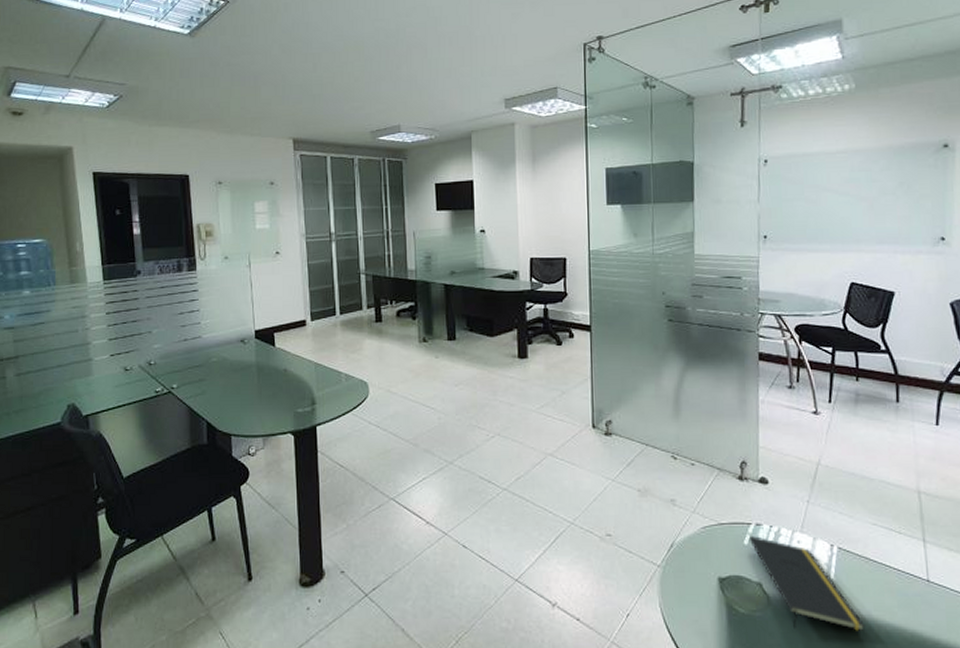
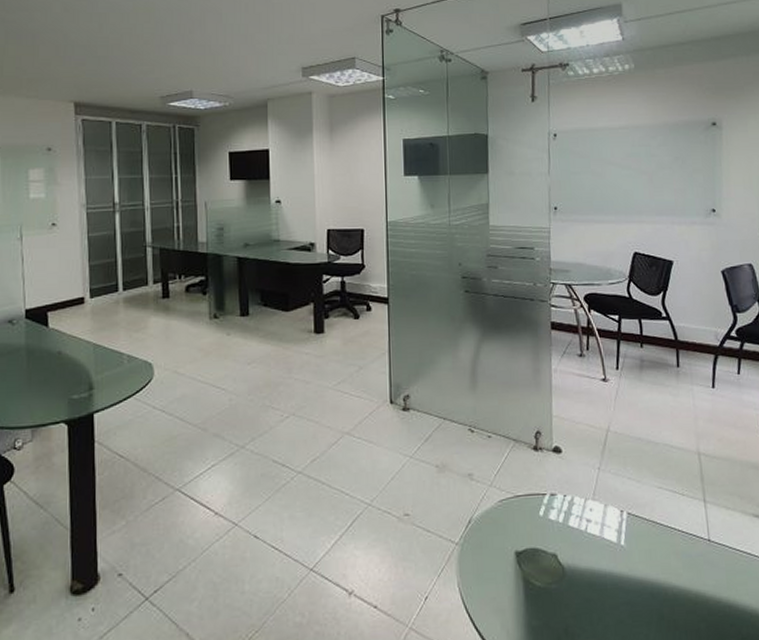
notepad: present [748,536,866,631] -> none [543,506,654,599]

